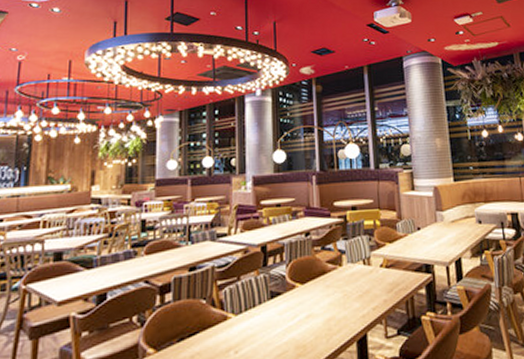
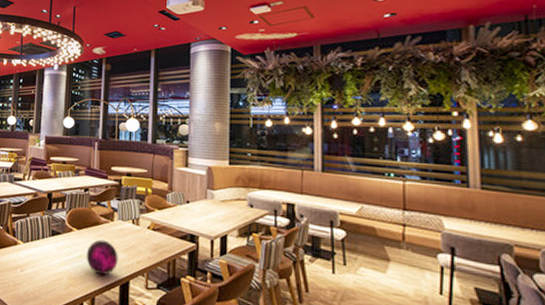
decorative orb: none [314,290,352,334] -> present [86,239,118,275]

